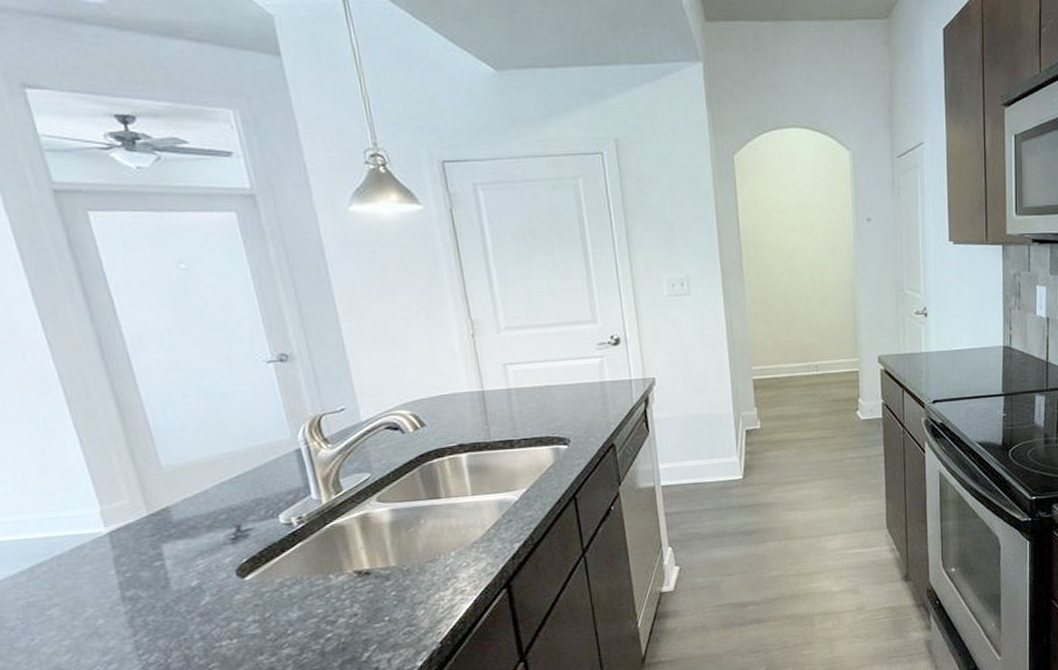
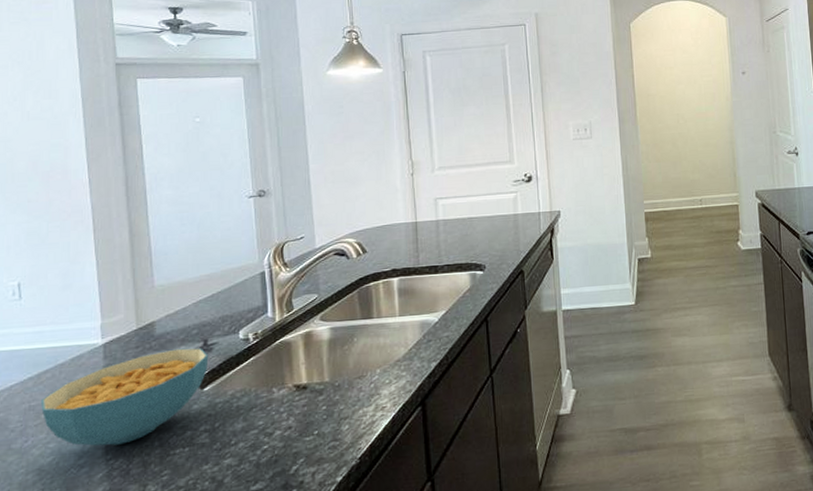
cereal bowl: none [41,534,246,642] -> present [41,348,209,446]

